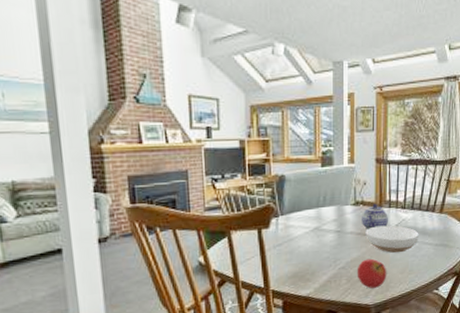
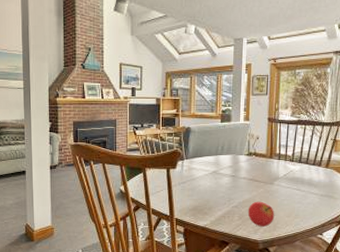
teapot: present [362,204,388,231] -> none [254,155,278,177]
bowl: present [365,225,419,253] -> none [257,174,305,199]

